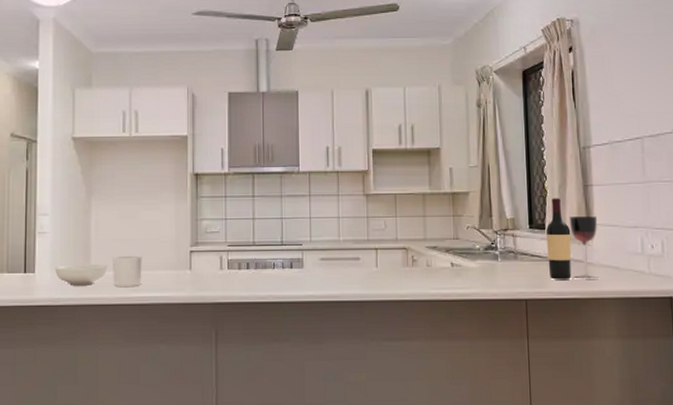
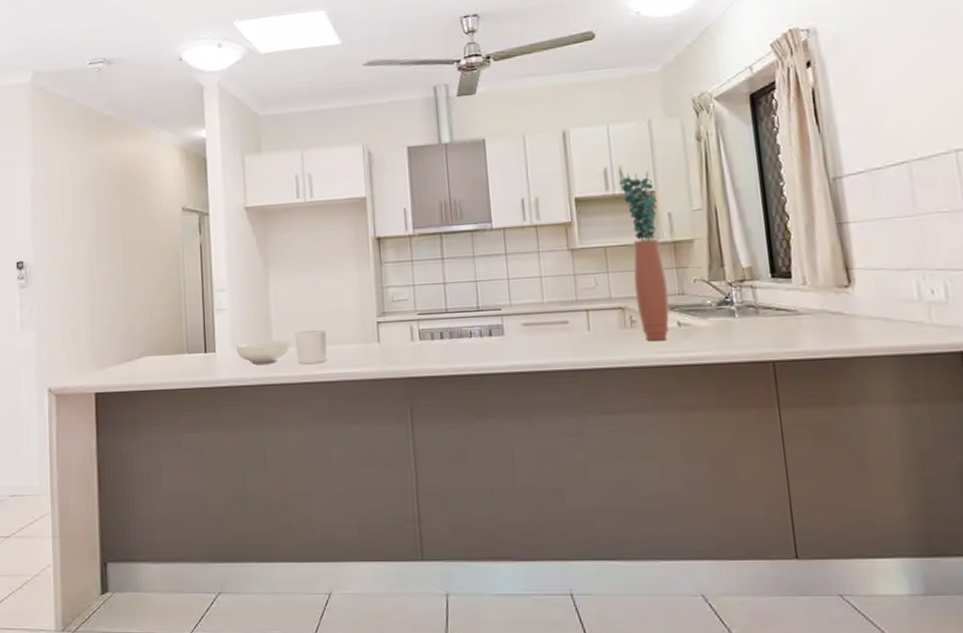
vase: none [411,129,446,280] -> present [619,171,670,342]
wine bottle: present [545,198,572,280] -> none [792,240,830,337]
wineglass: present [569,216,598,279] -> none [820,259,864,335]

